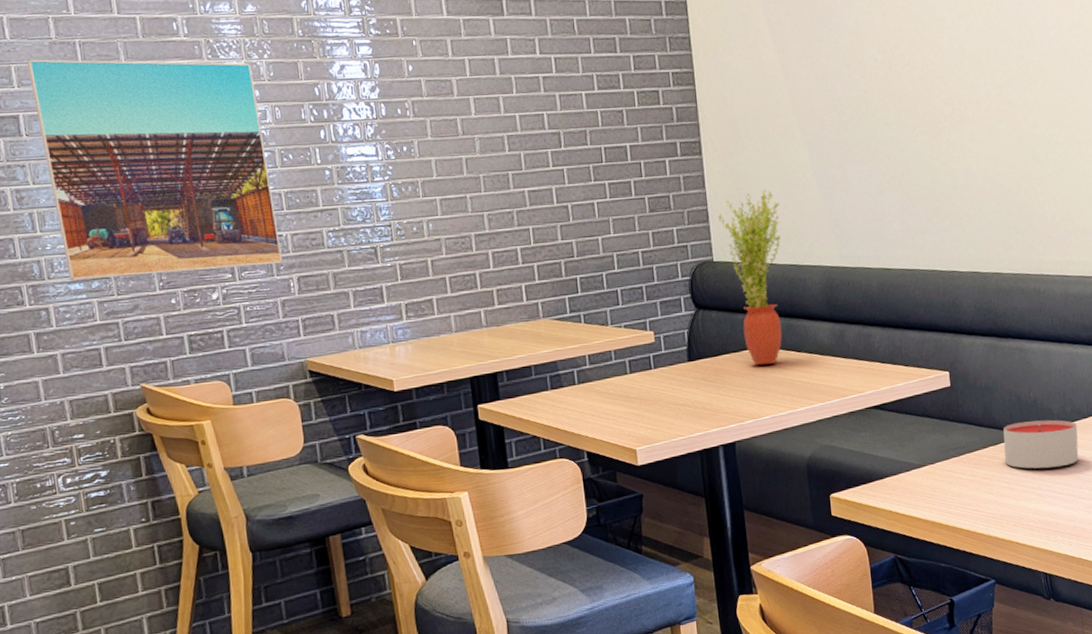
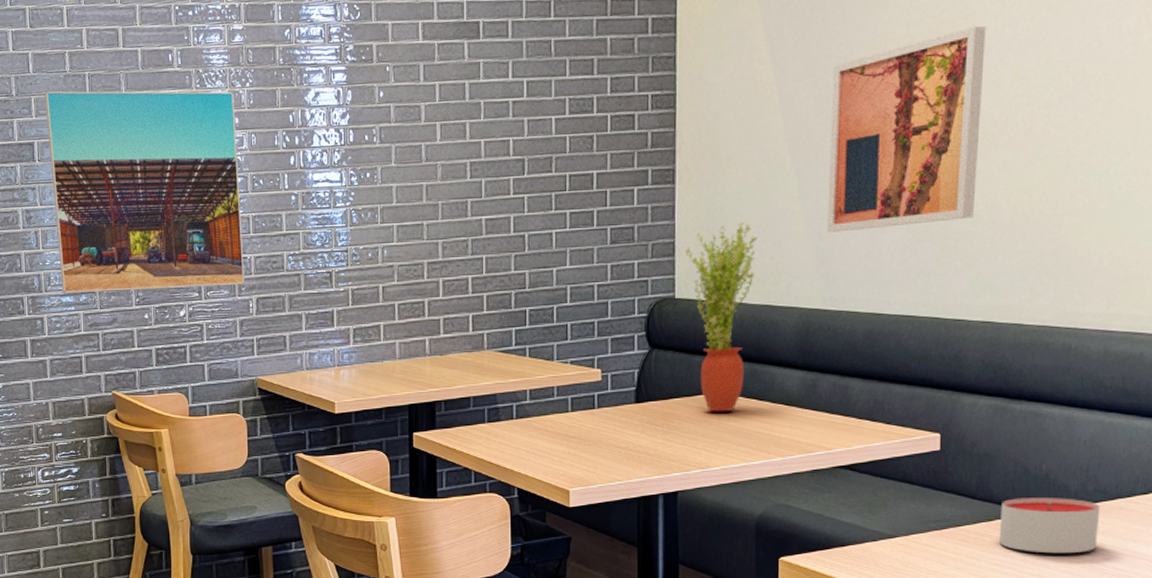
wall art: none [826,17,954,198] -> present [827,25,986,233]

